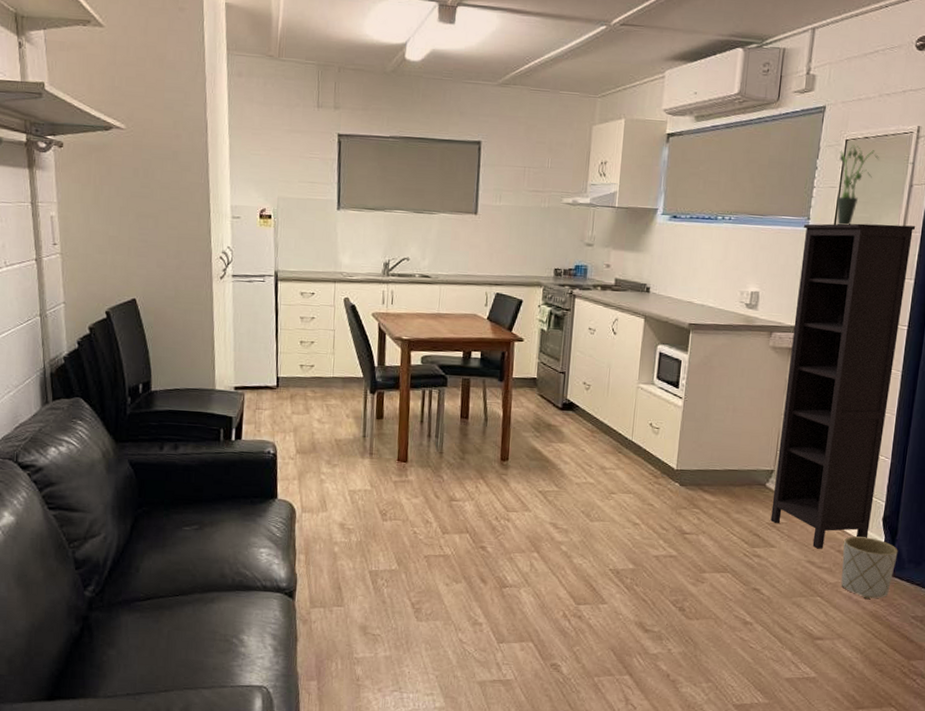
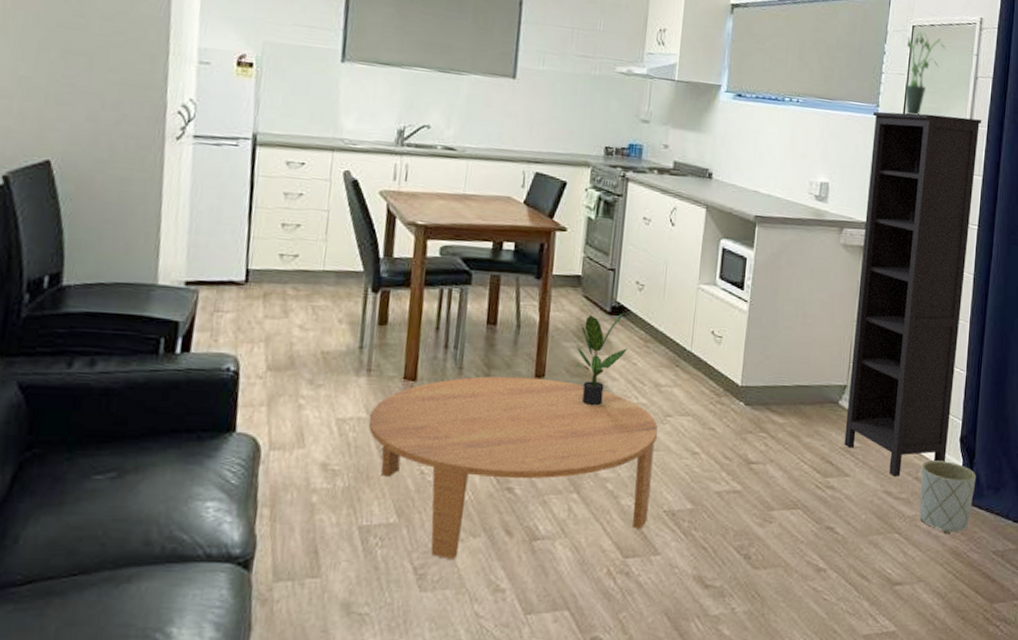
coffee table: none [372,459,604,599] -> present [368,376,658,560]
potted plant: none [534,409,577,484] -> present [576,313,628,406]

